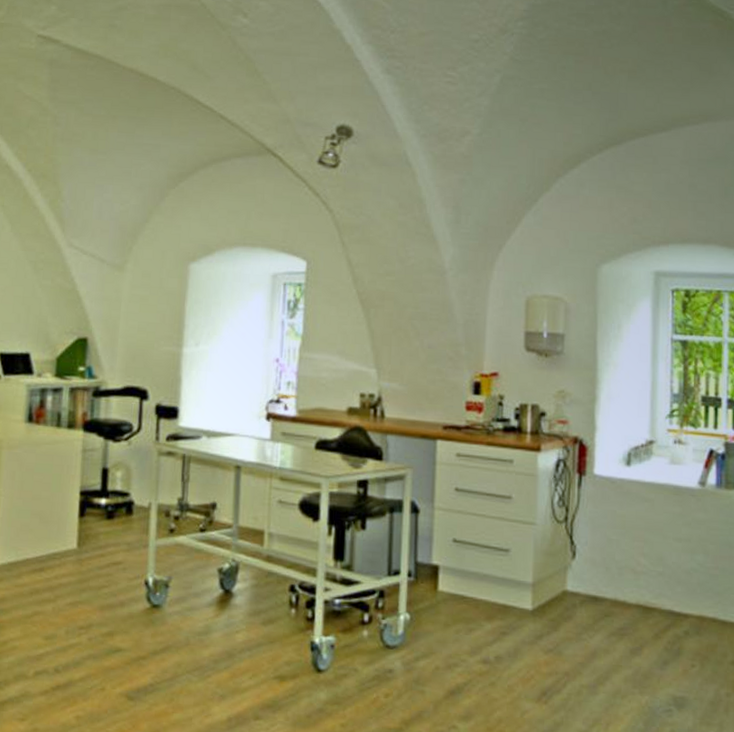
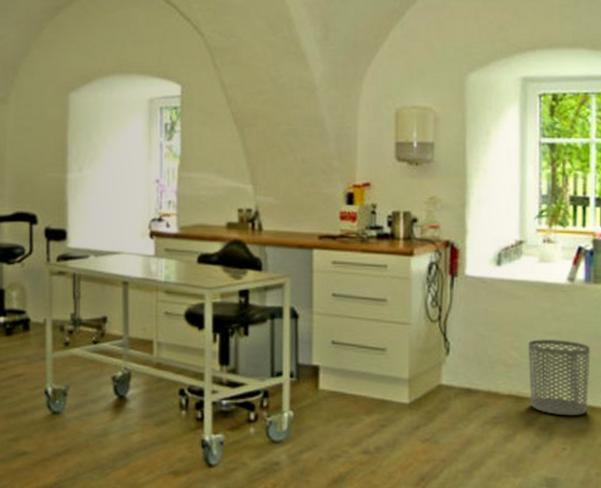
waste bin: none [657,545,721,630] -> present [528,338,591,416]

